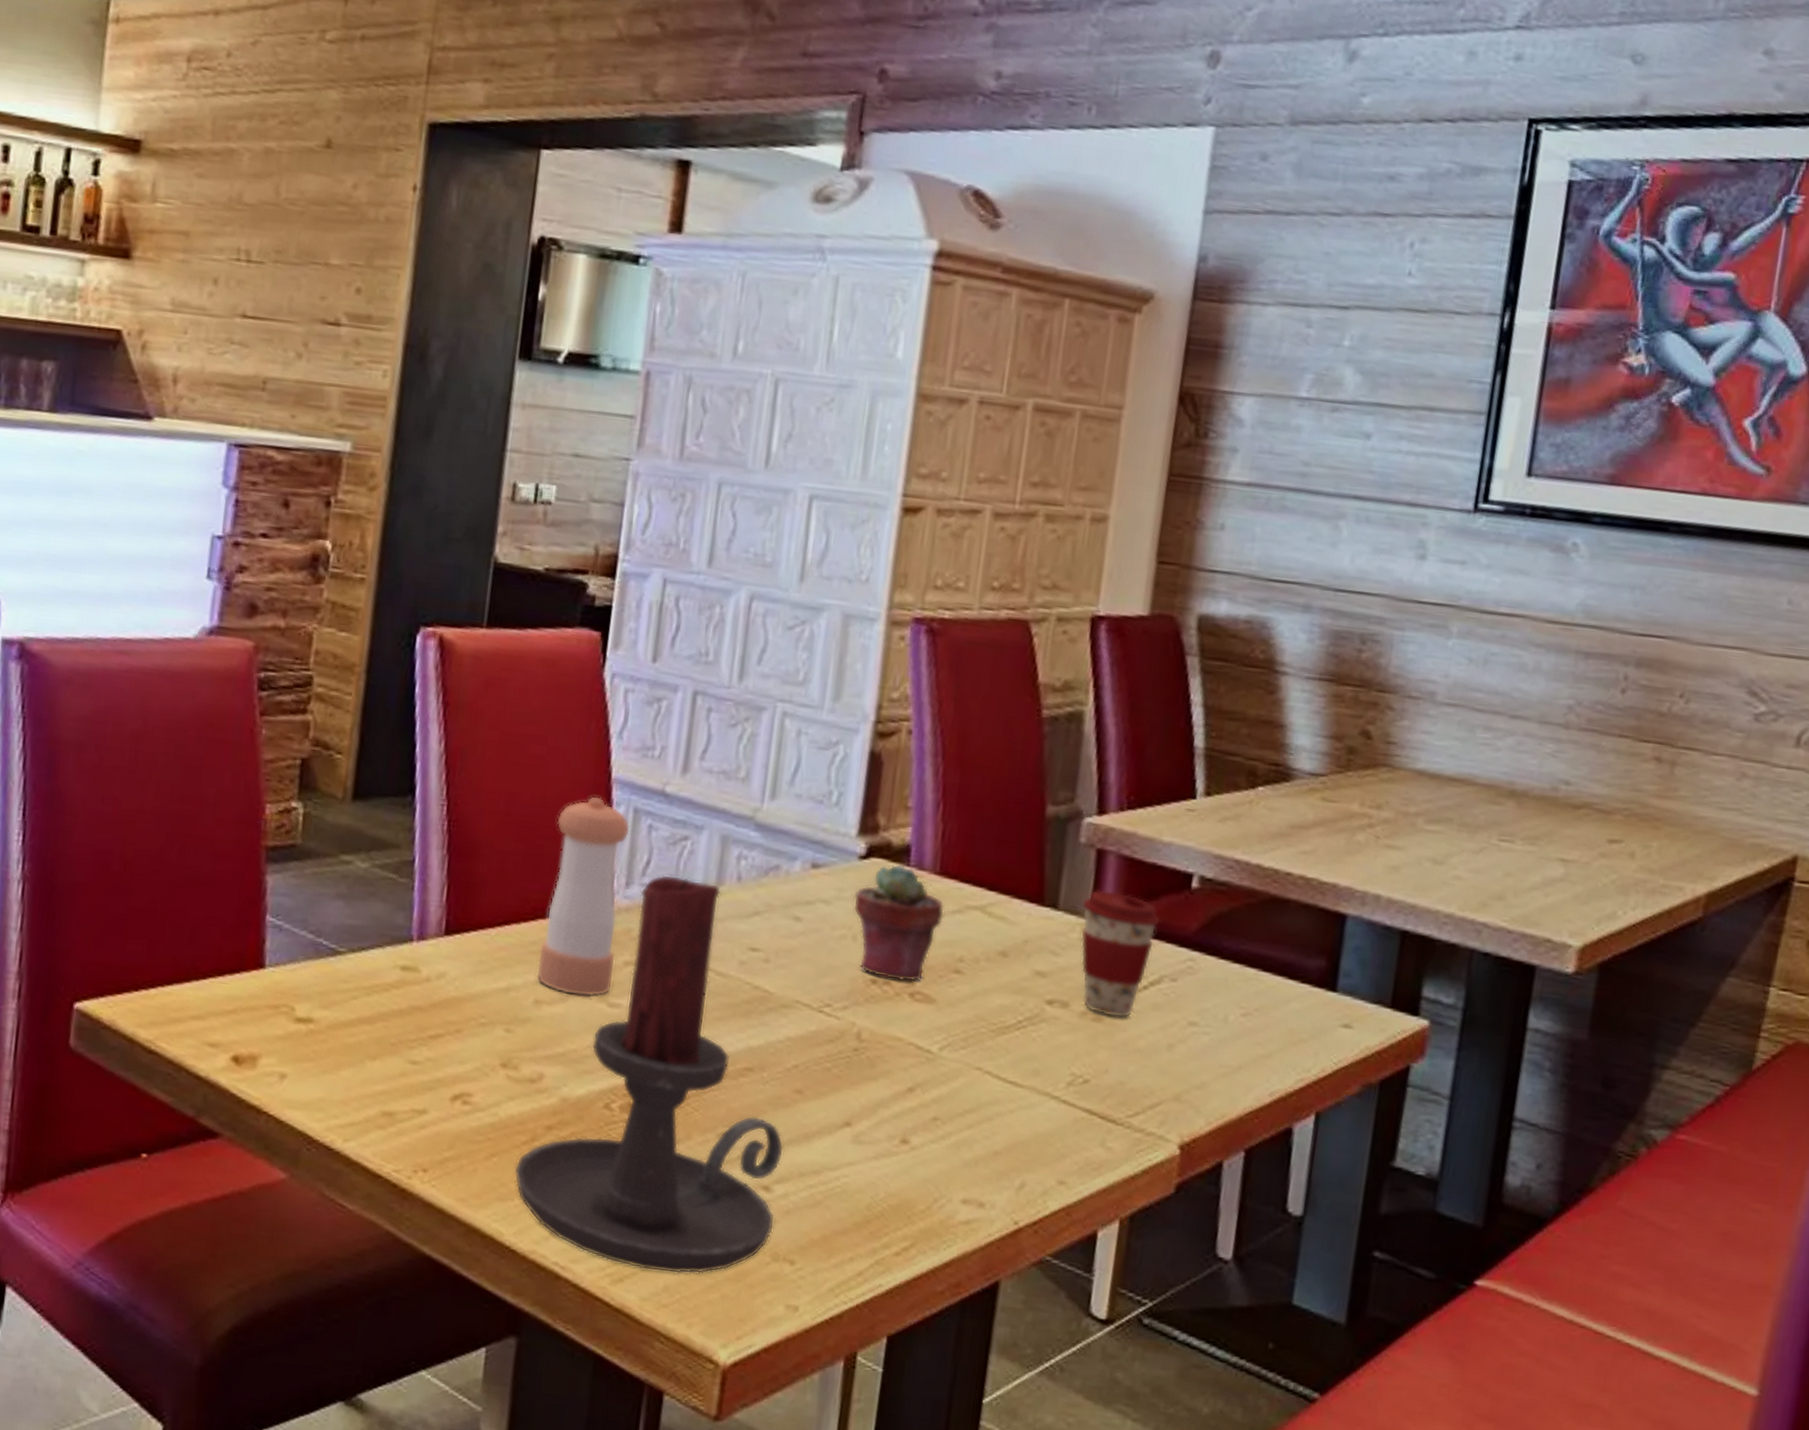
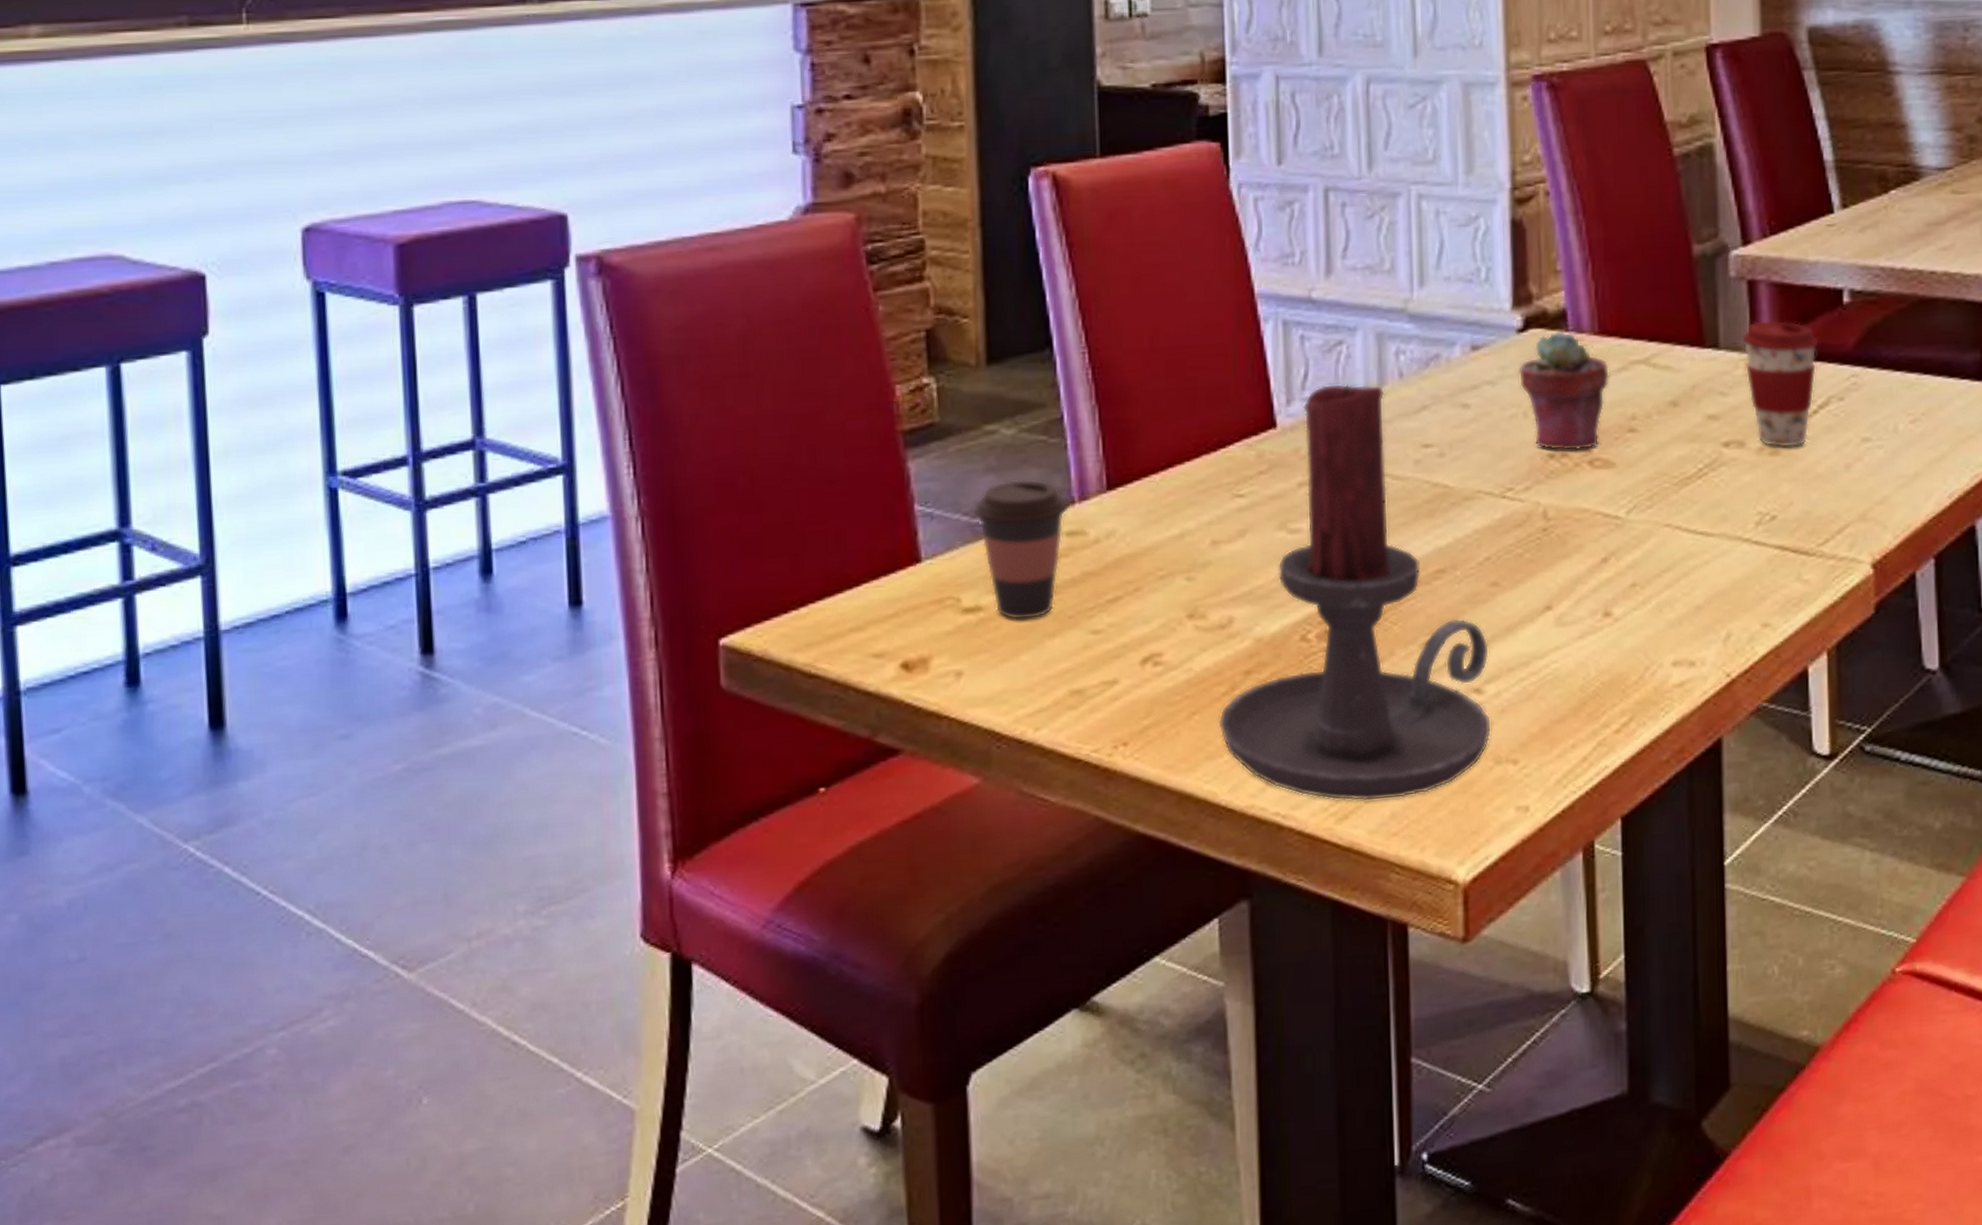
coffee cup: none [318,909,408,1040] -> present [972,479,1070,621]
pepper shaker: present [536,795,630,997] -> none [1205,314,1288,529]

